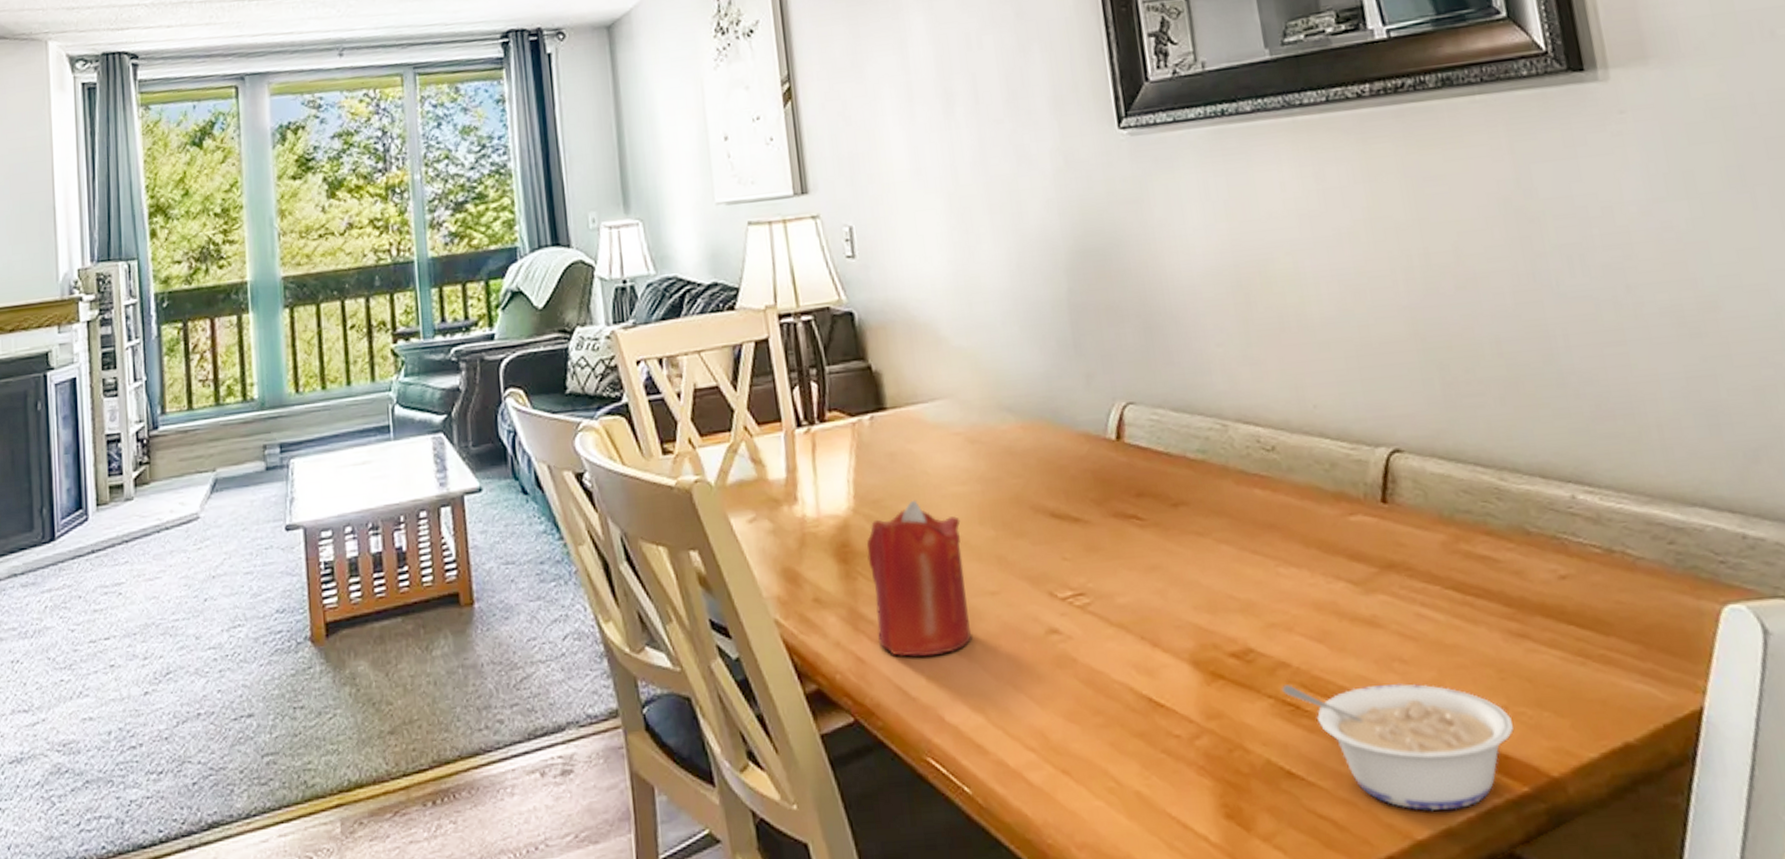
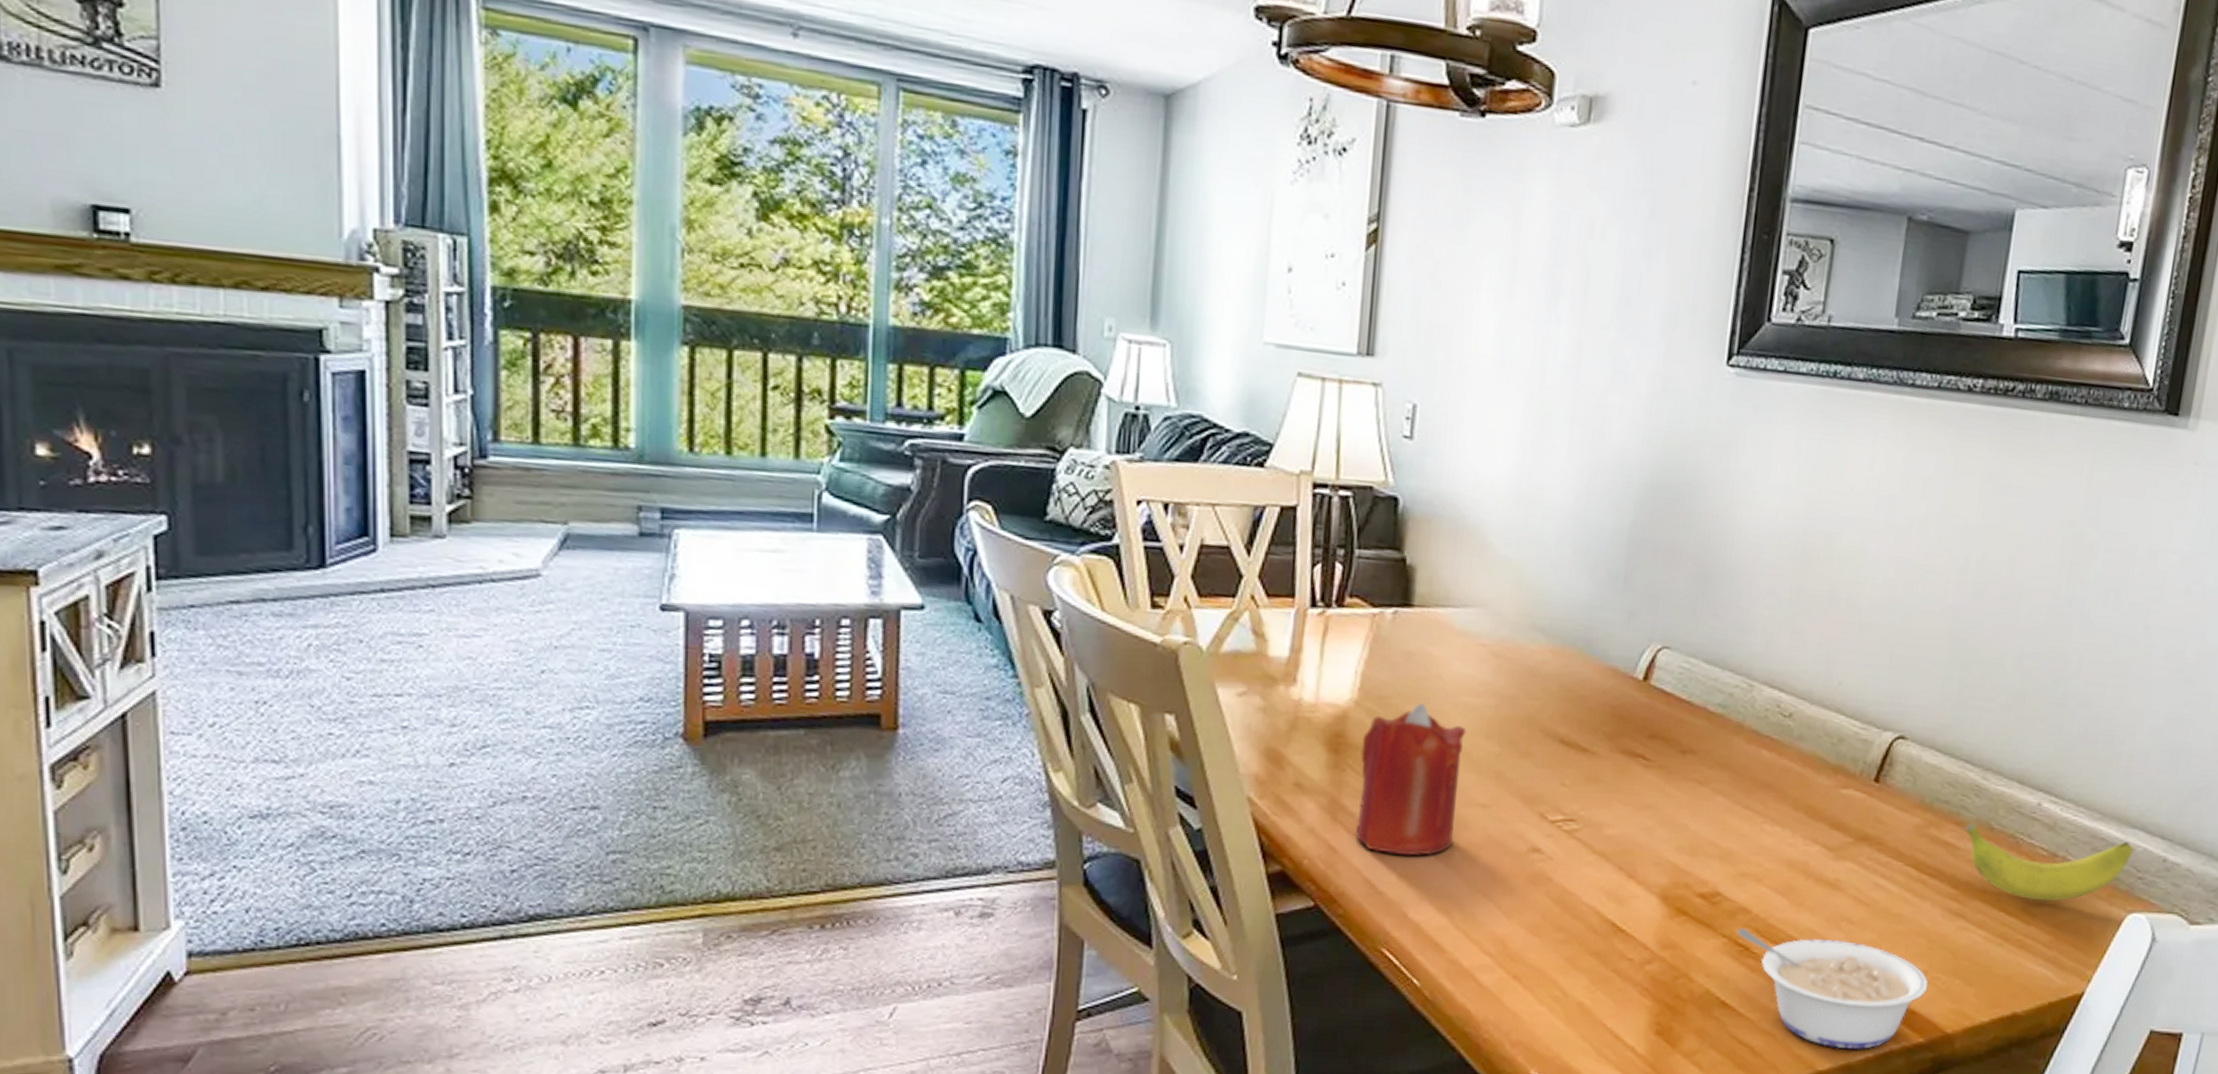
banana: none [1496,522,1704,608] -> present [1964,822,2134,902]

